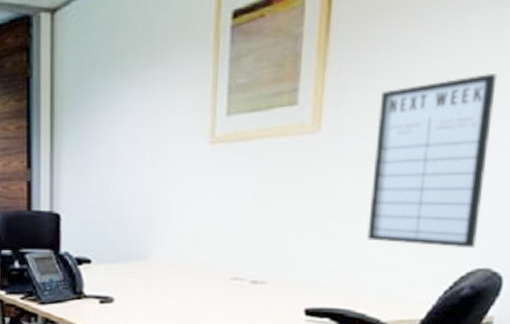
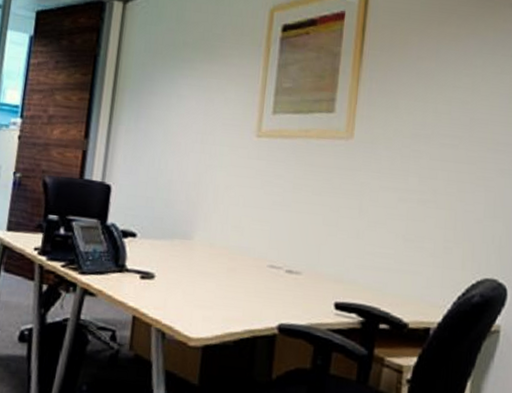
writing board: present [366,72,497,249] -> none [390,107,497,260]

